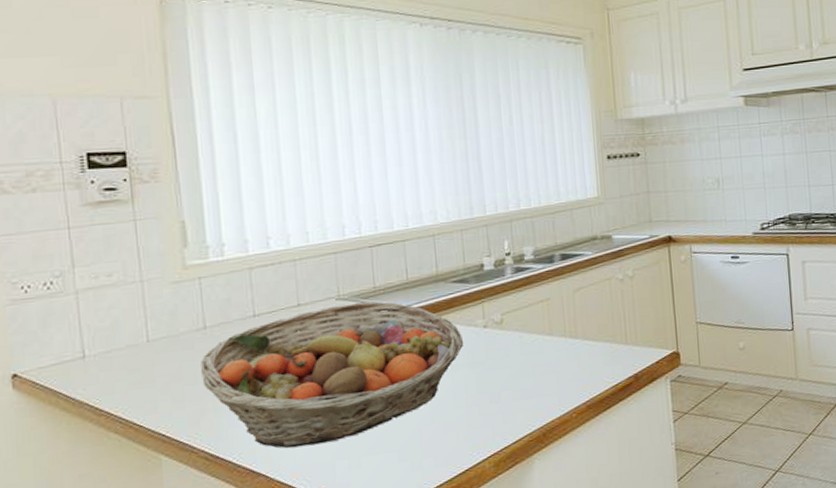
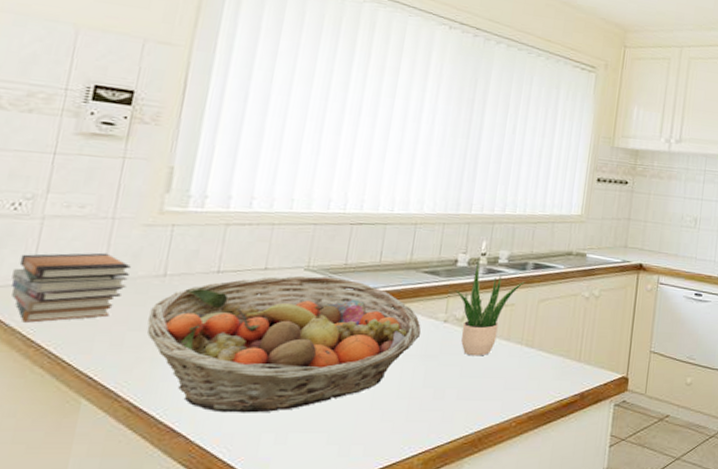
book stack: none [64,315,172,394] -> present [11,252,131,323]
potted plant: none [488,261,556,357] -> present [456,261,525,356]

